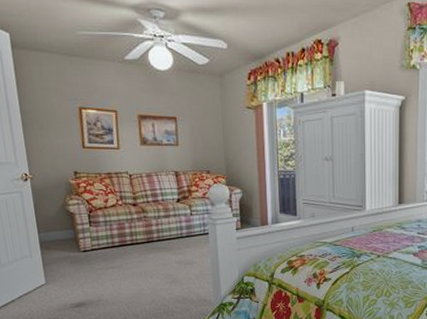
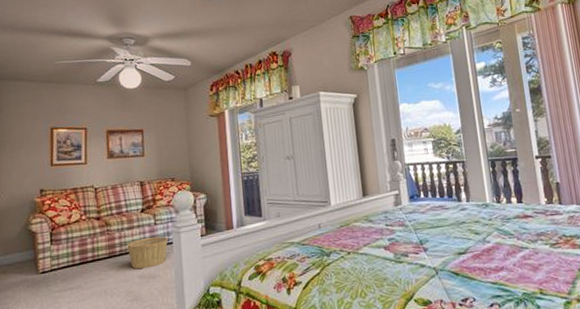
basket: none [164,227,204,255] -> present [127,237,168,270]

